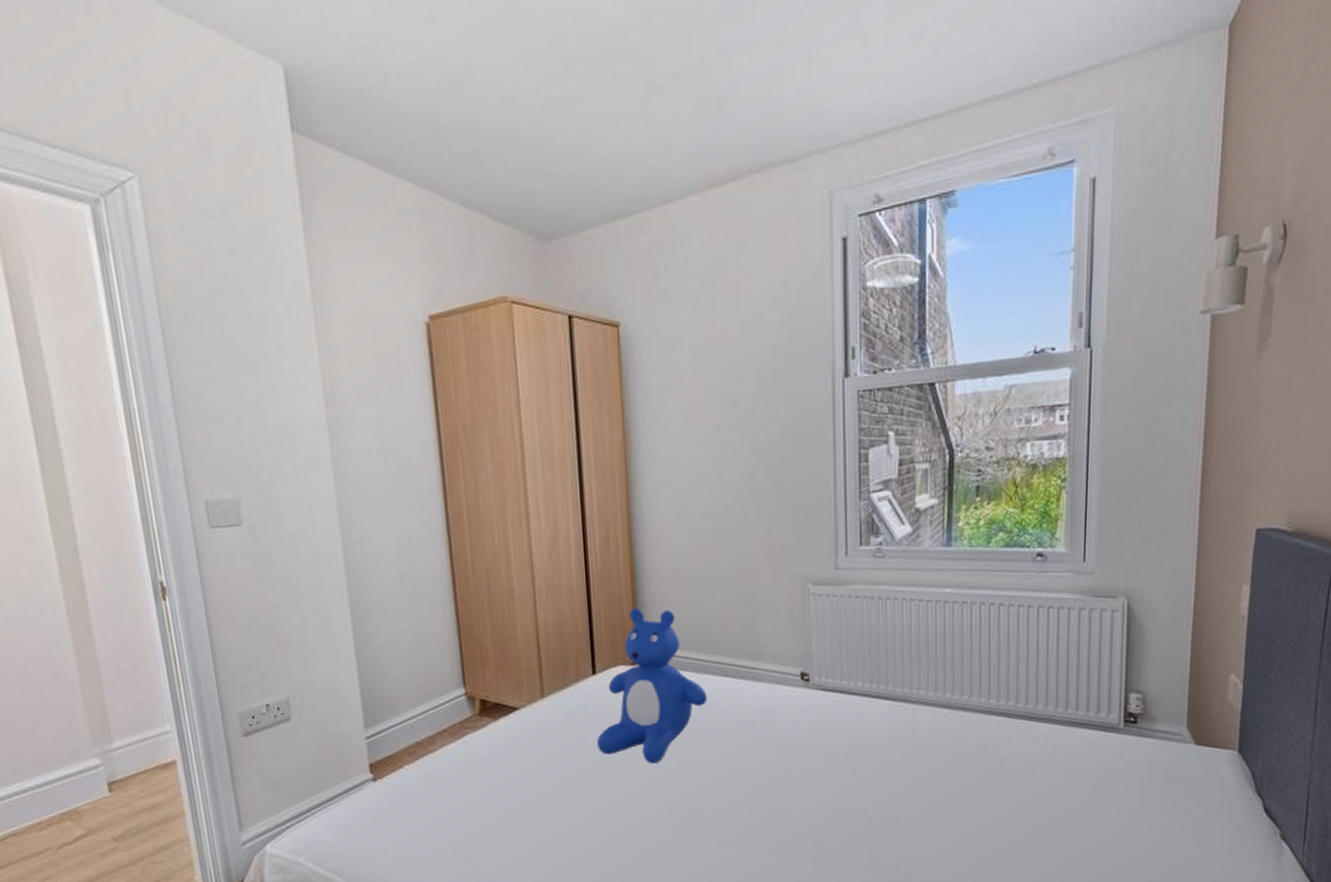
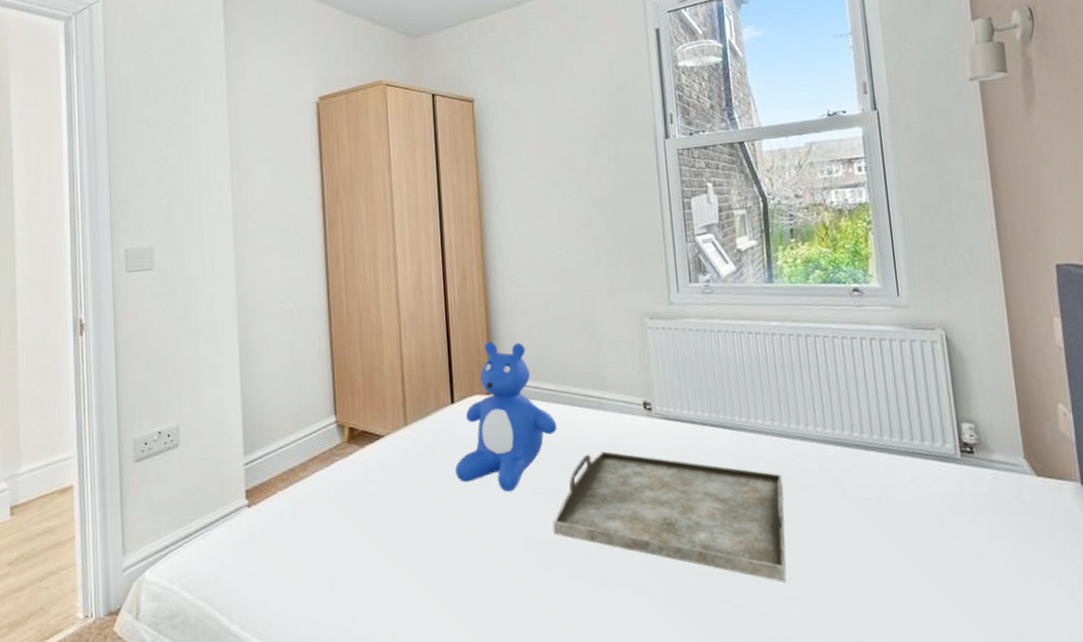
serving tray: none [699,723,940,847] -> present [552,451,787,583]

